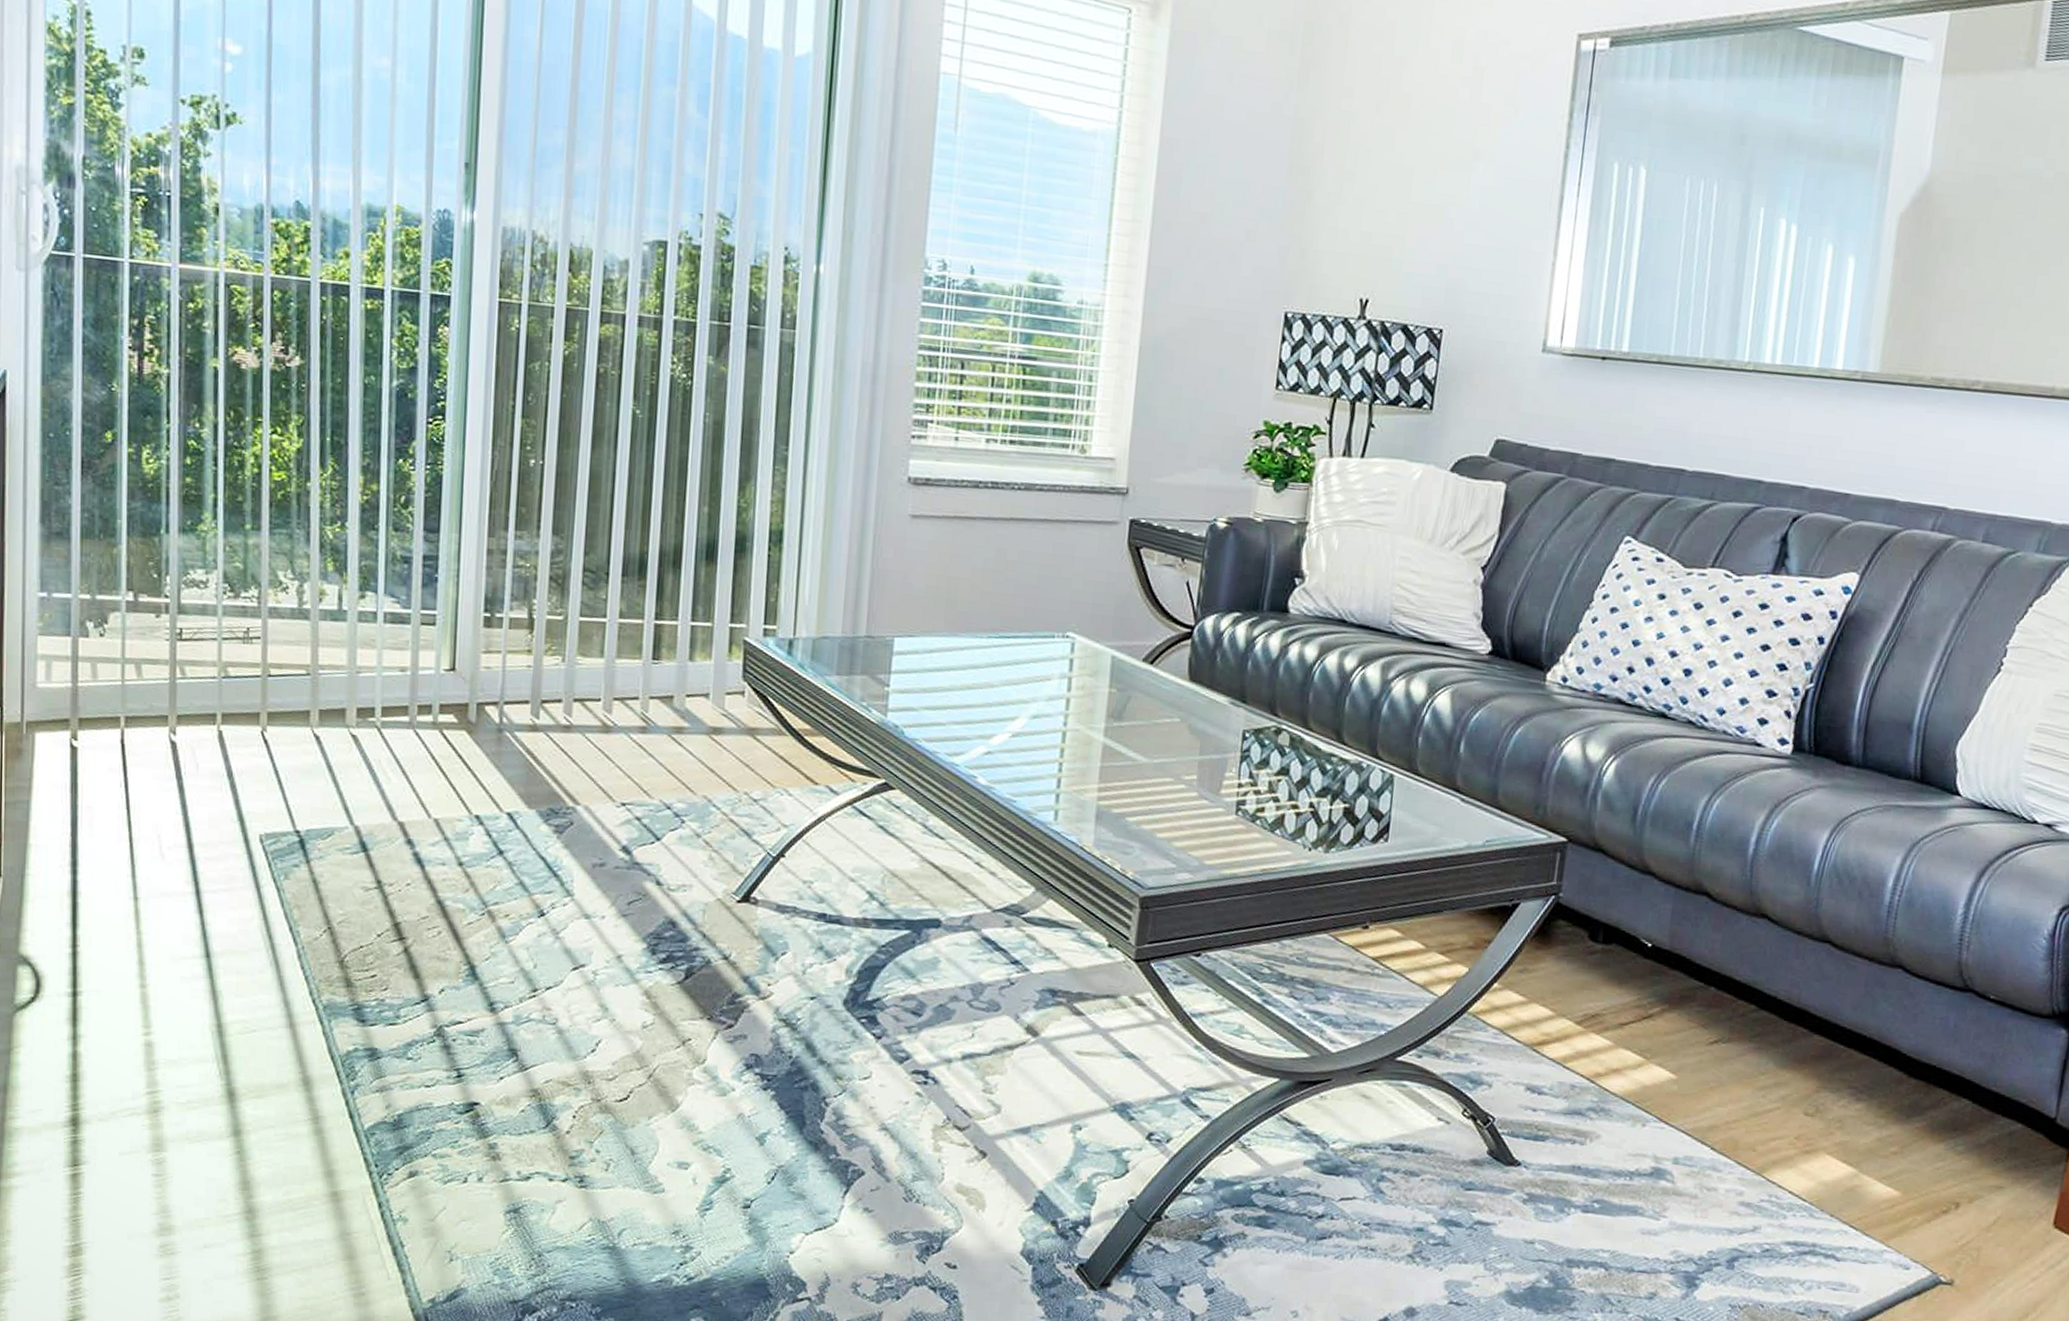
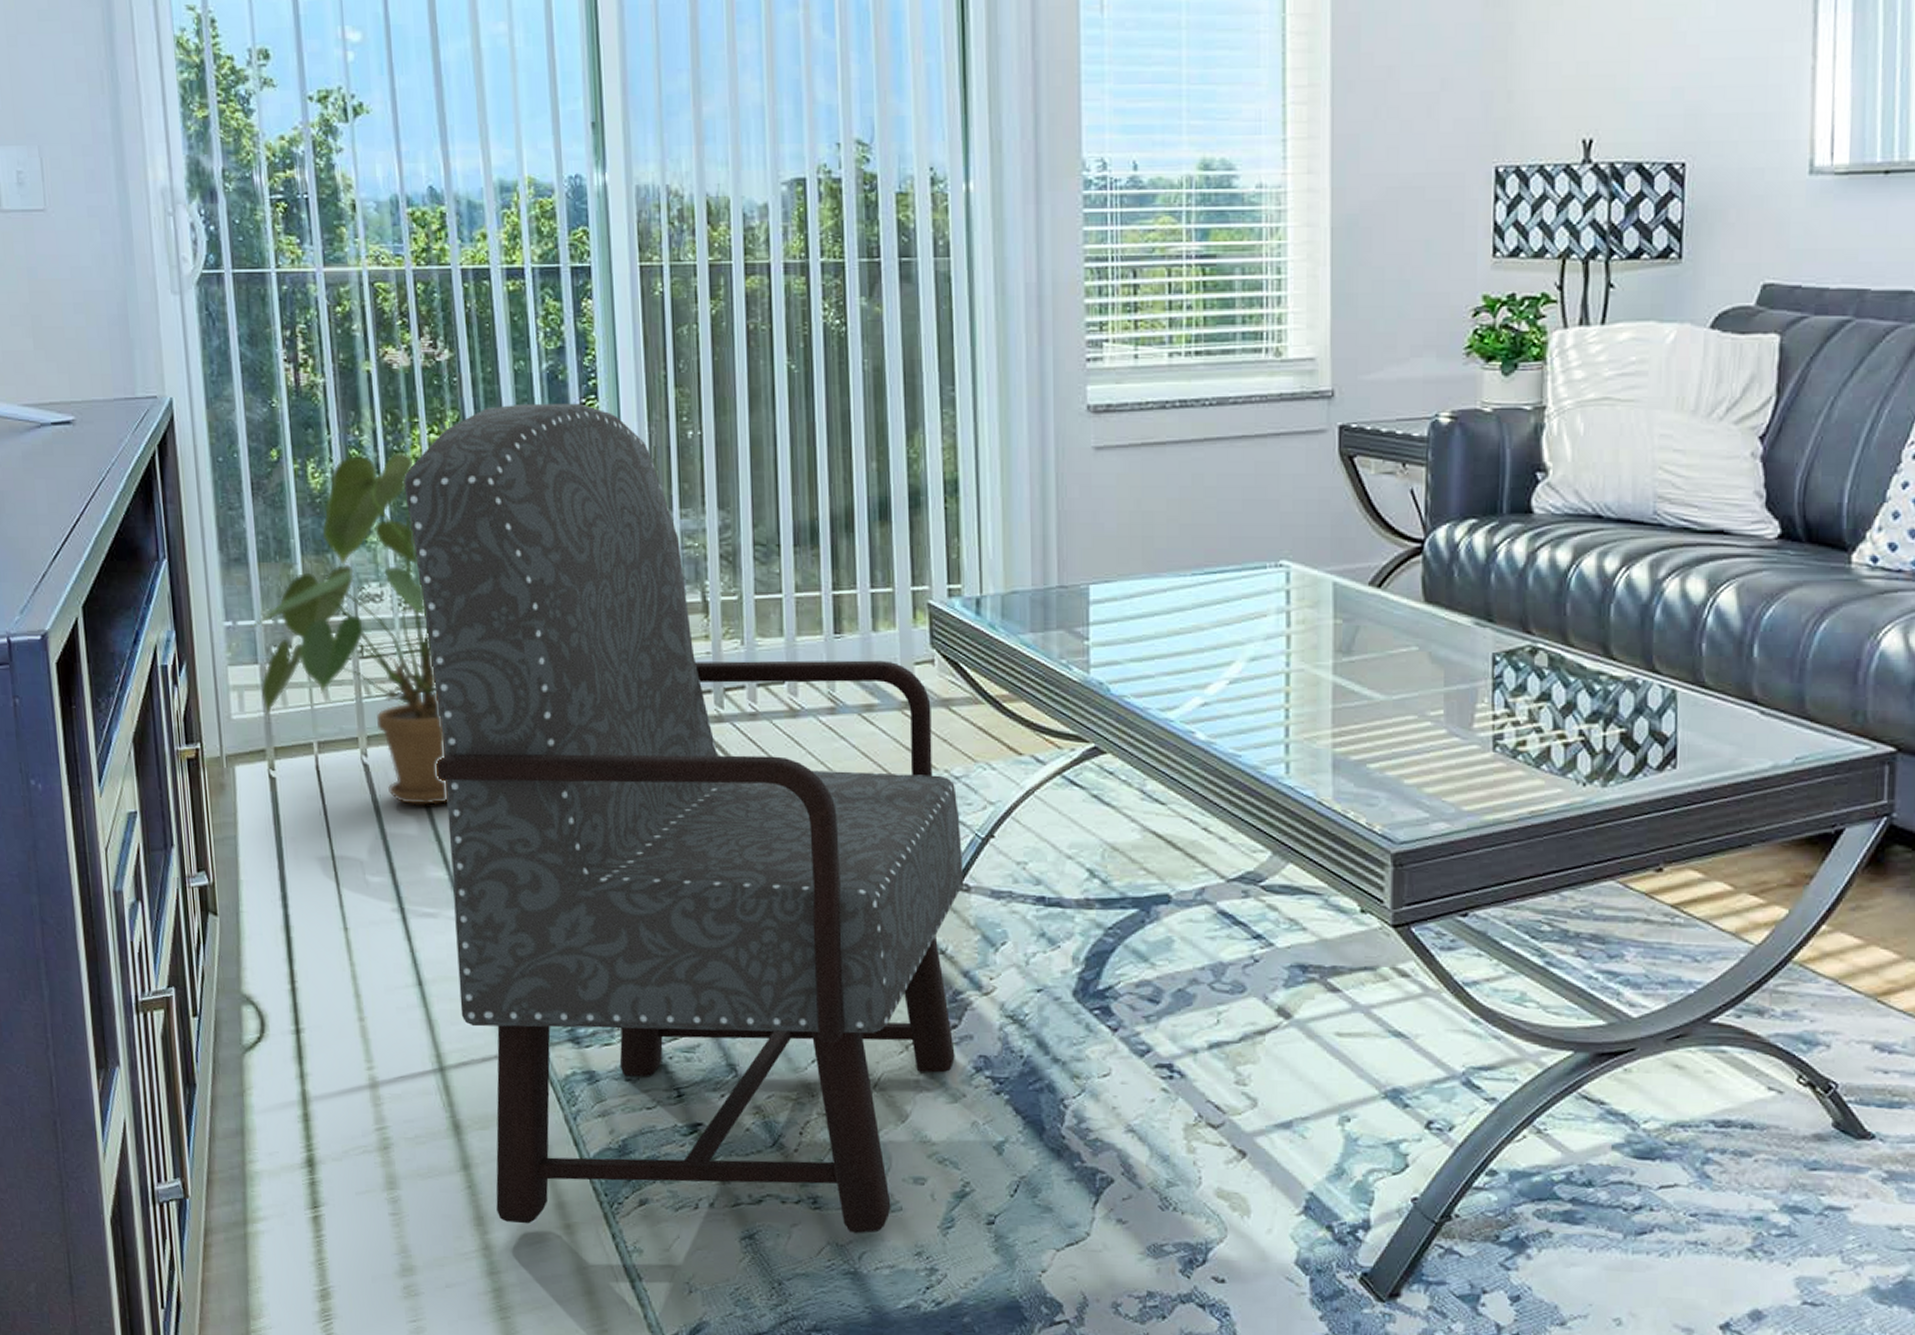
house plant: none [65,446,256,786] -> present [249,451,448,805]
armchair: none [241,415,754,1212] -> present [404,403,963,1234]

